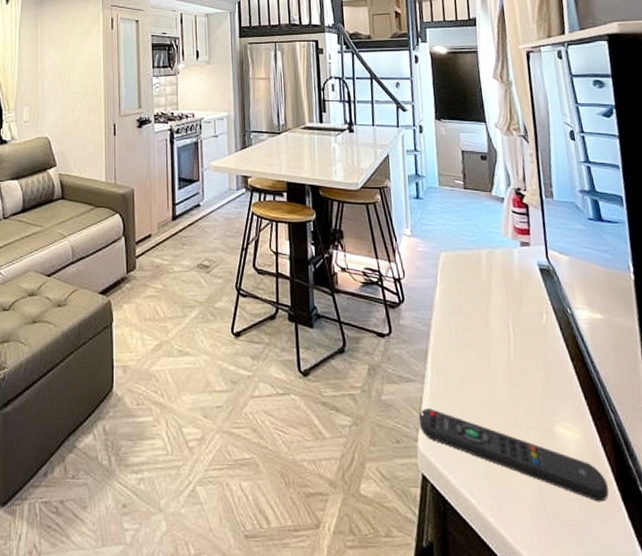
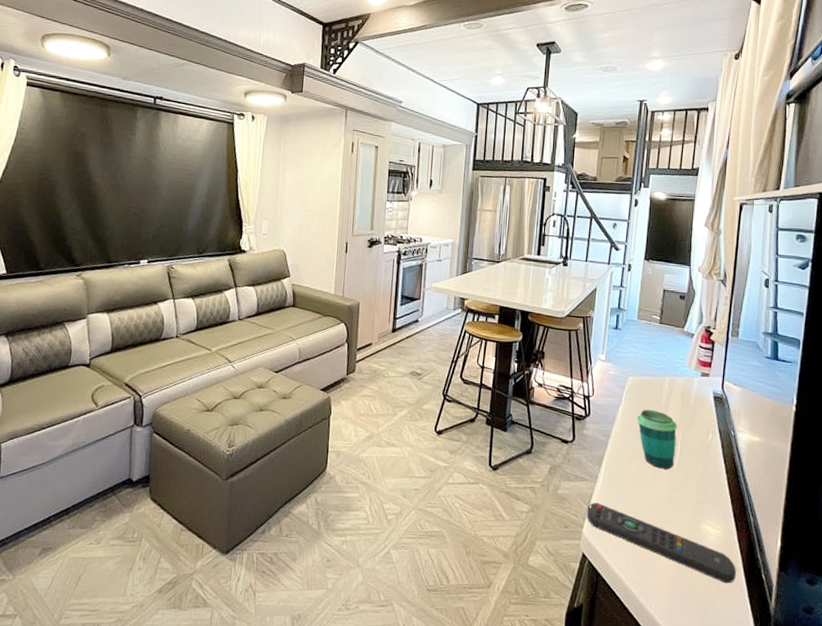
cup: none [457,289,509,361] -> present [636,409,677,470]

